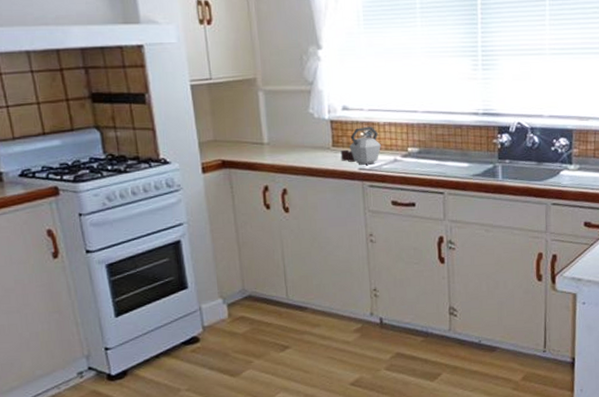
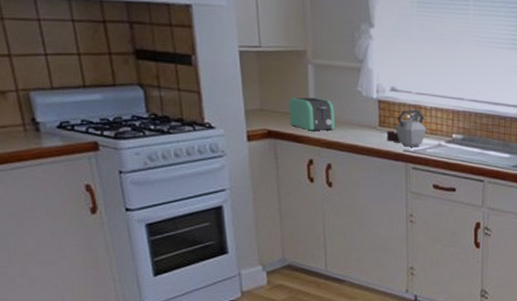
toaster: none [241,124,288,158] -> present [288,97,335,131]

